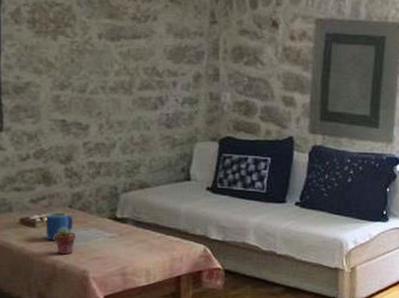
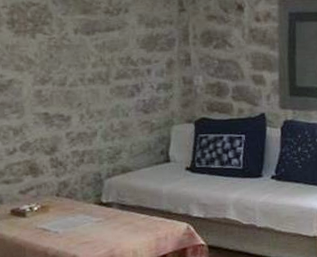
mug: present [45,212,74,241] -> none [34,201,62,229]
potted succulent: present [53,227,76,255] -> none [43,215,65,242]

